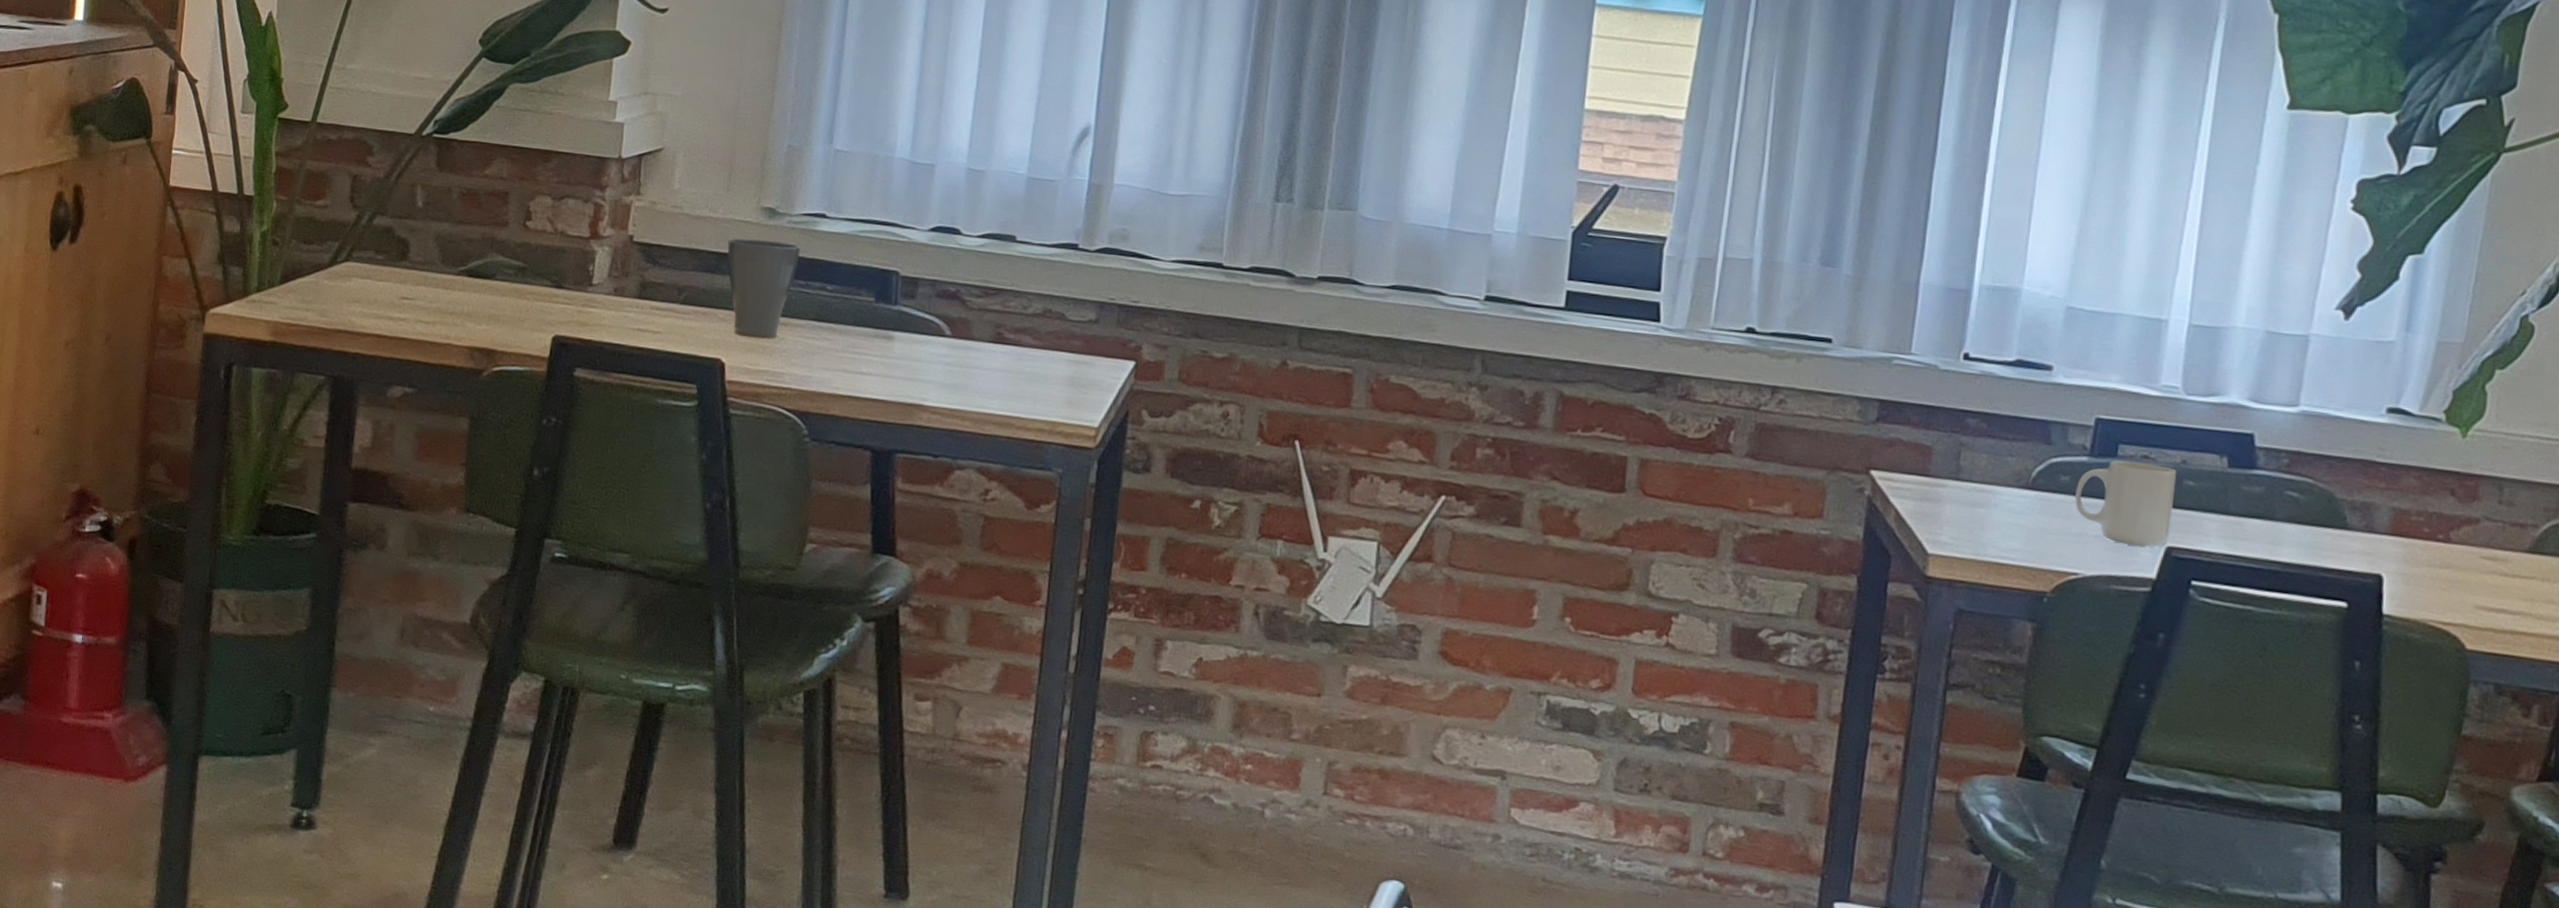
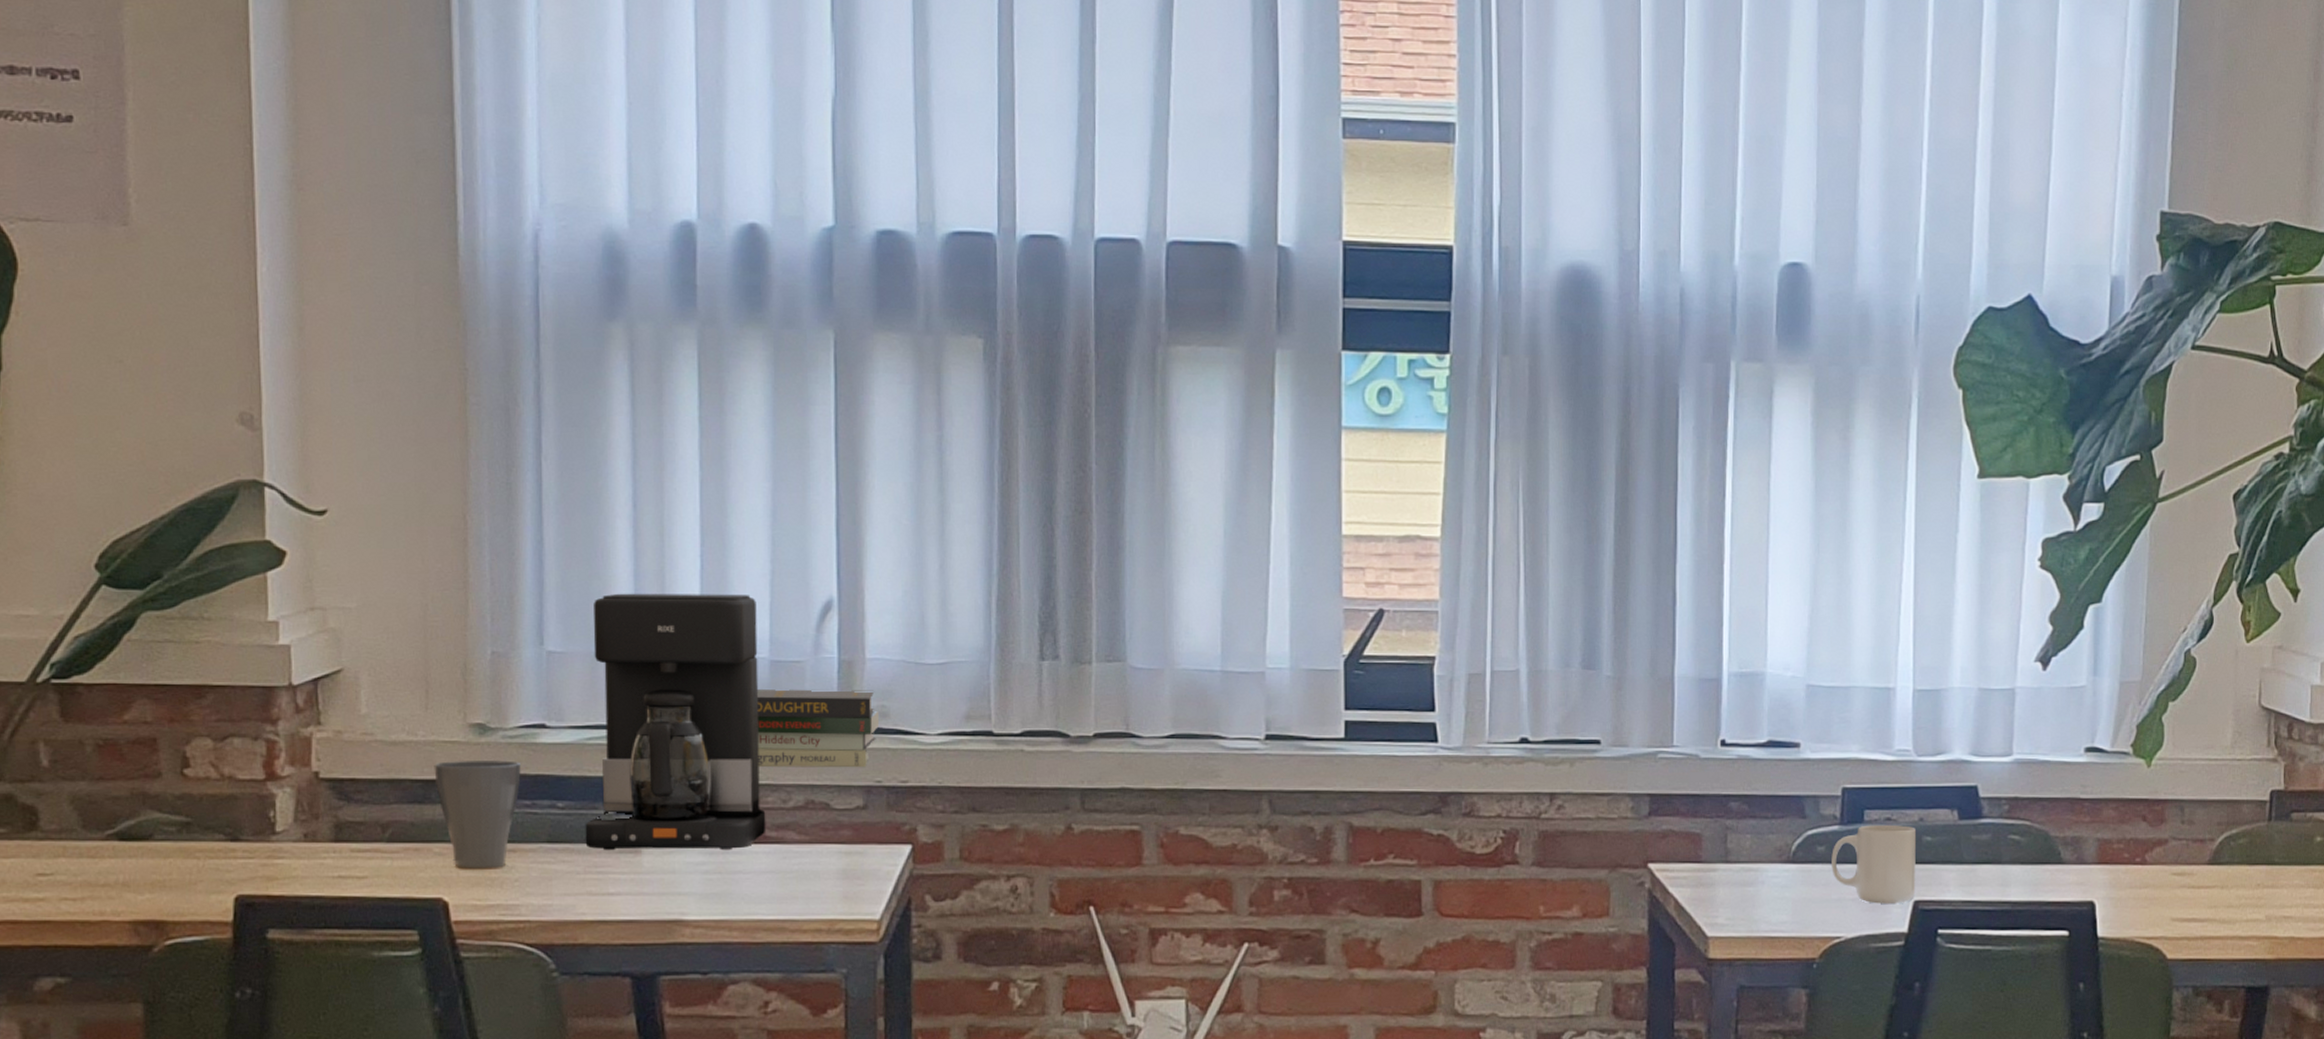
coffee maker: none [846,103,1022,347] -> present [585,593,766,851]
books: none [1005,203,1119,285] -> present [757,689,879,768]

